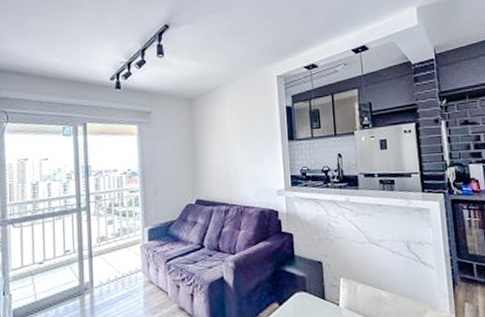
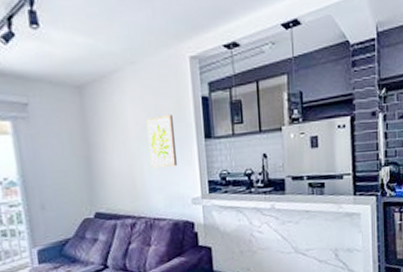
wall art: none [241,121,266,164] -> present [146,114,178,168]

